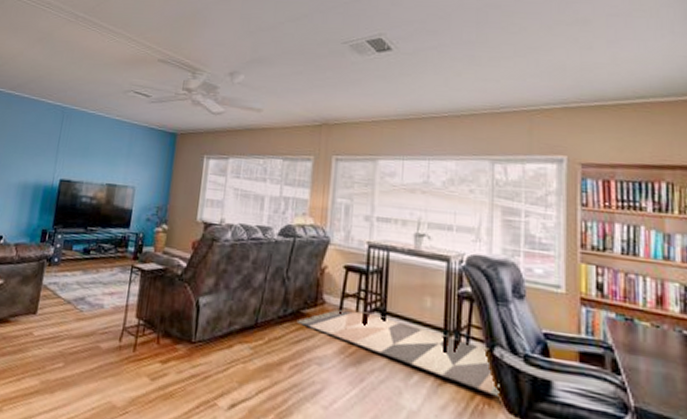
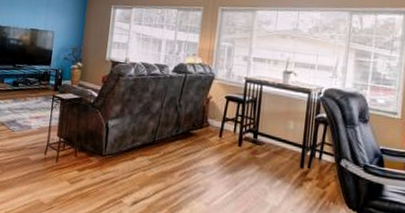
rug: present [298,308,500,397] -> none [187,129,343,196]

